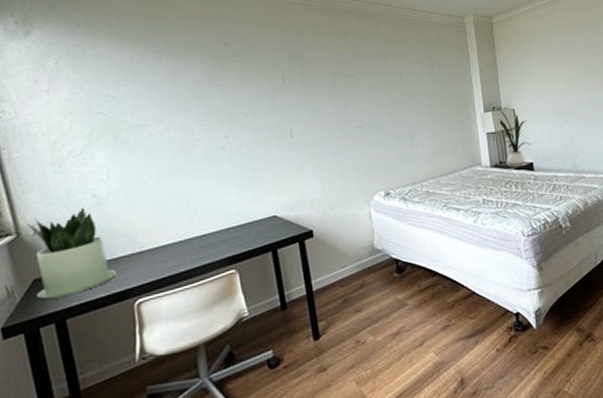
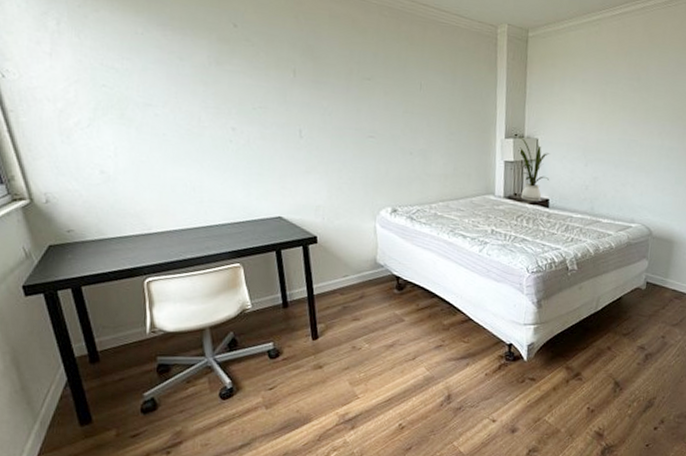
planter: present [27,207,117,300] -> none [40,182,127,267]

